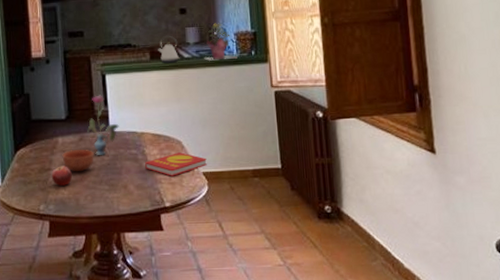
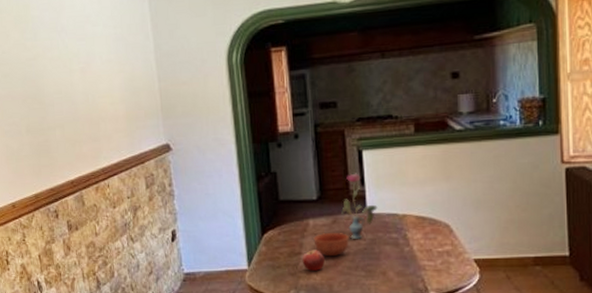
book: present [145,152,207,176] -> none [407,237,479,263]
kettle: present [158,35,180,64] -> none [424,104,450,137]
potted flower: present [204,22,238,61] -> none [480,87,521,133]

